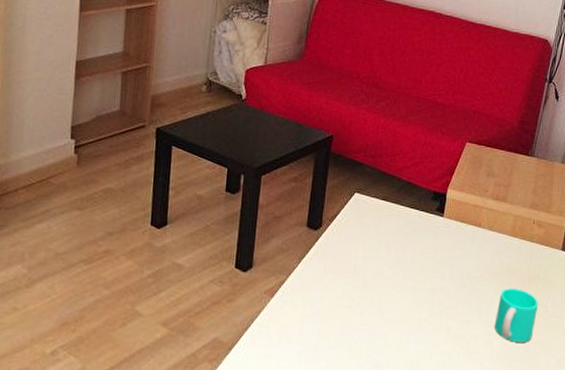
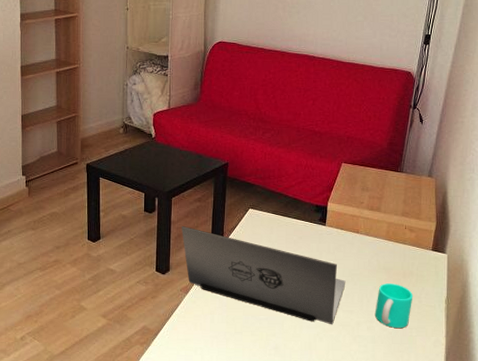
laptop: none [271,211,463,339] -> present [182,225,346,325]

